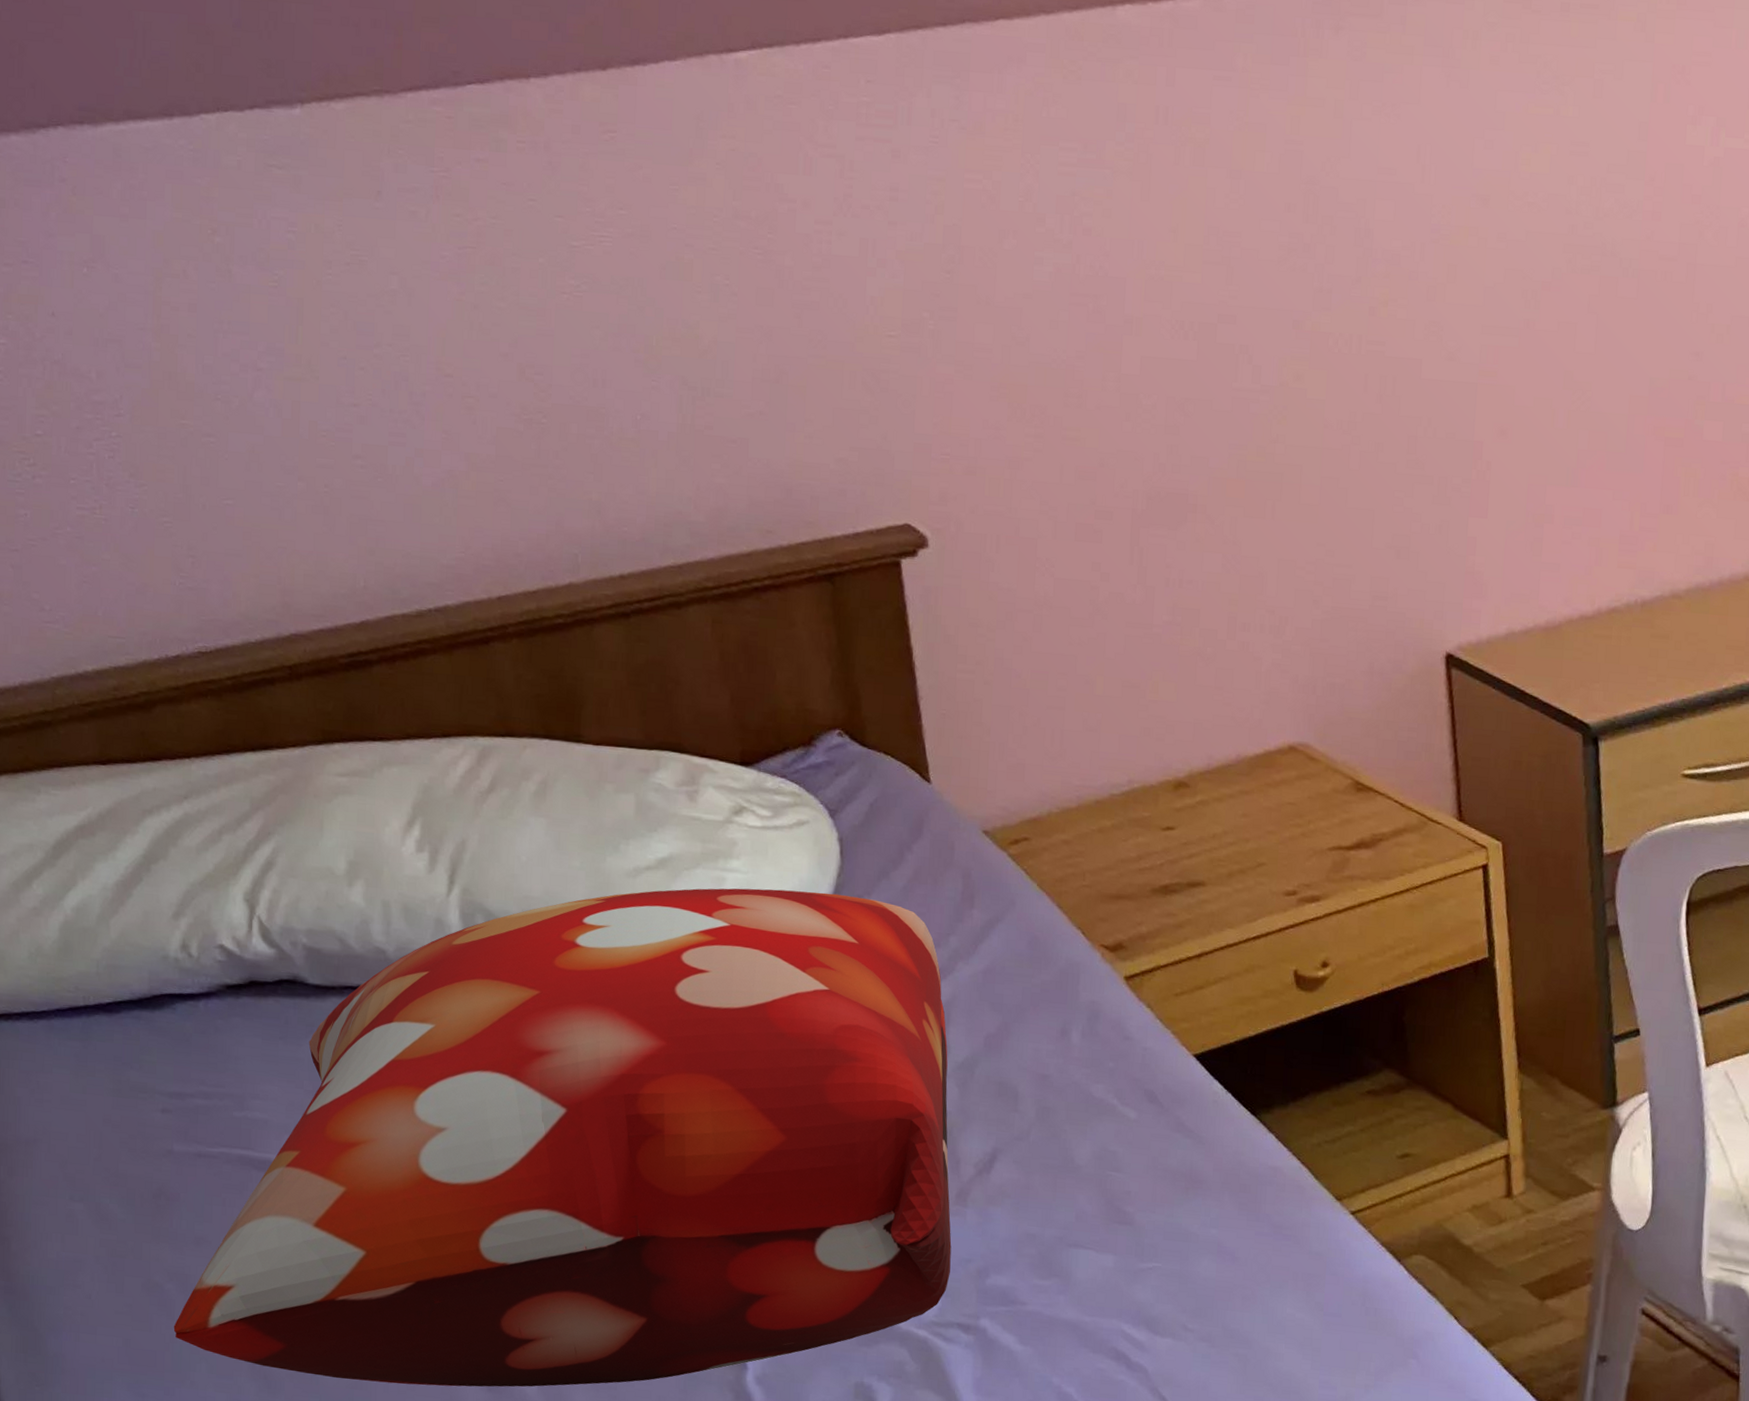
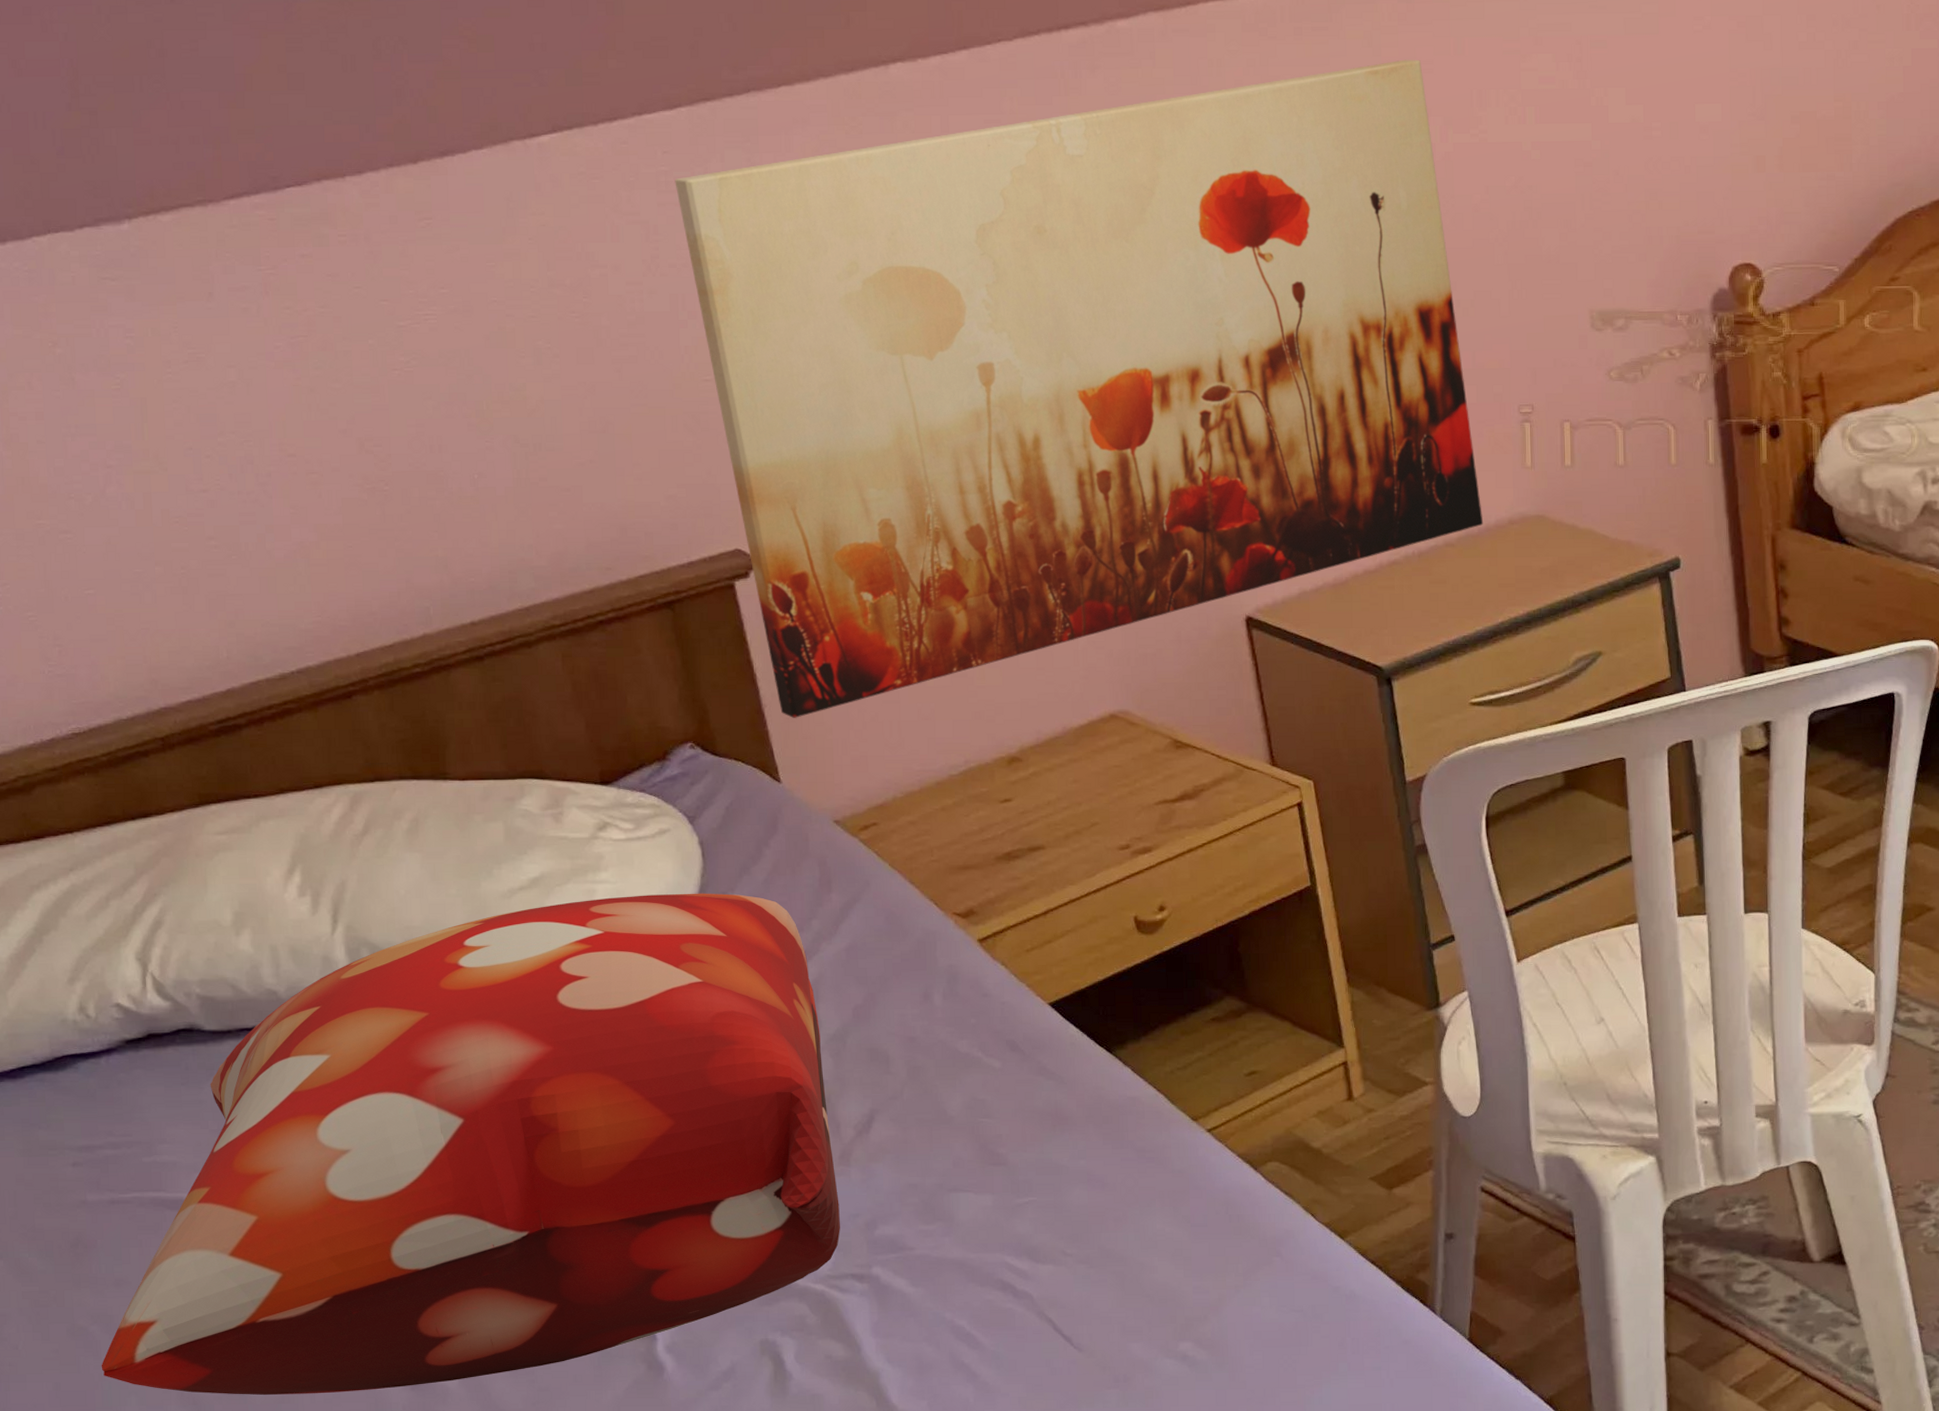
wall art: none [876,48,1717,715] -> present [674,59,1484,718]

